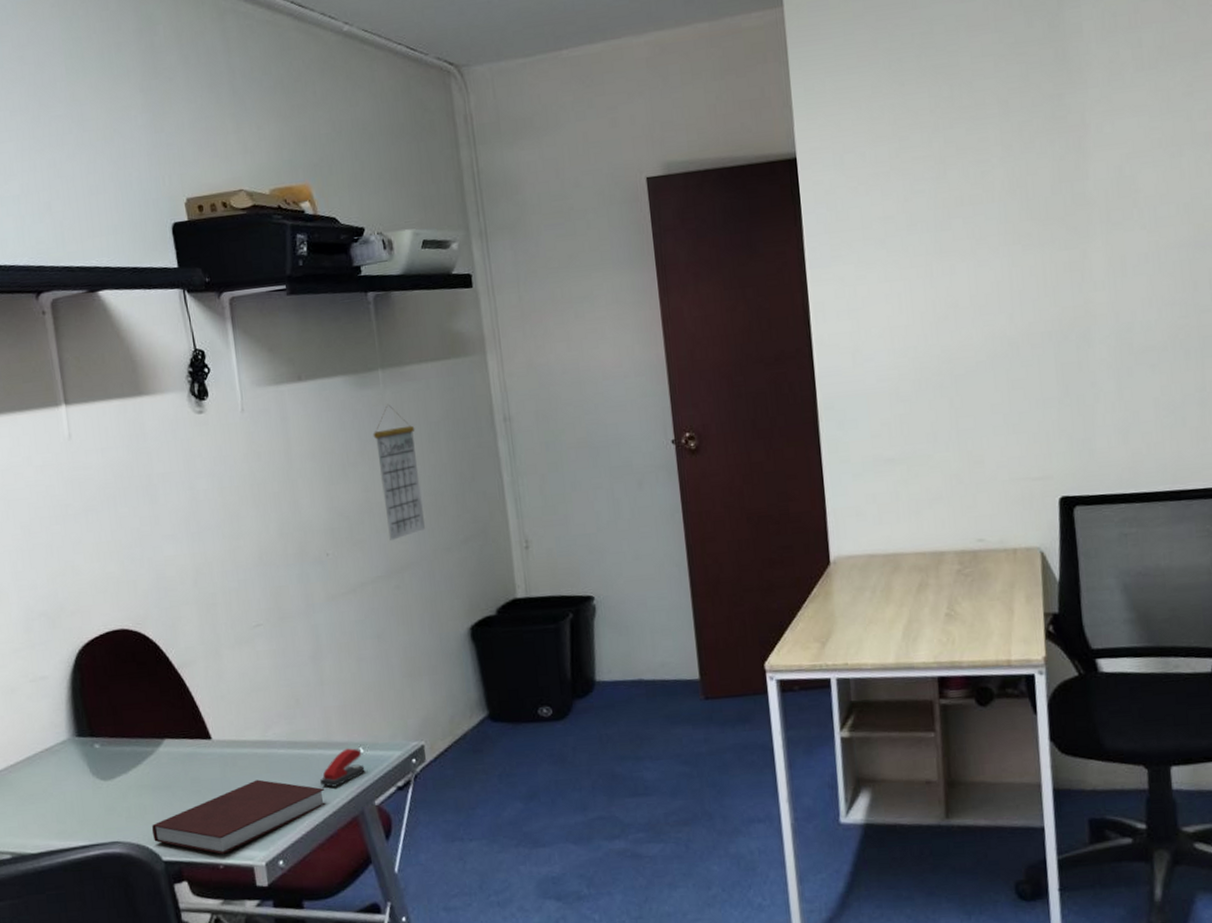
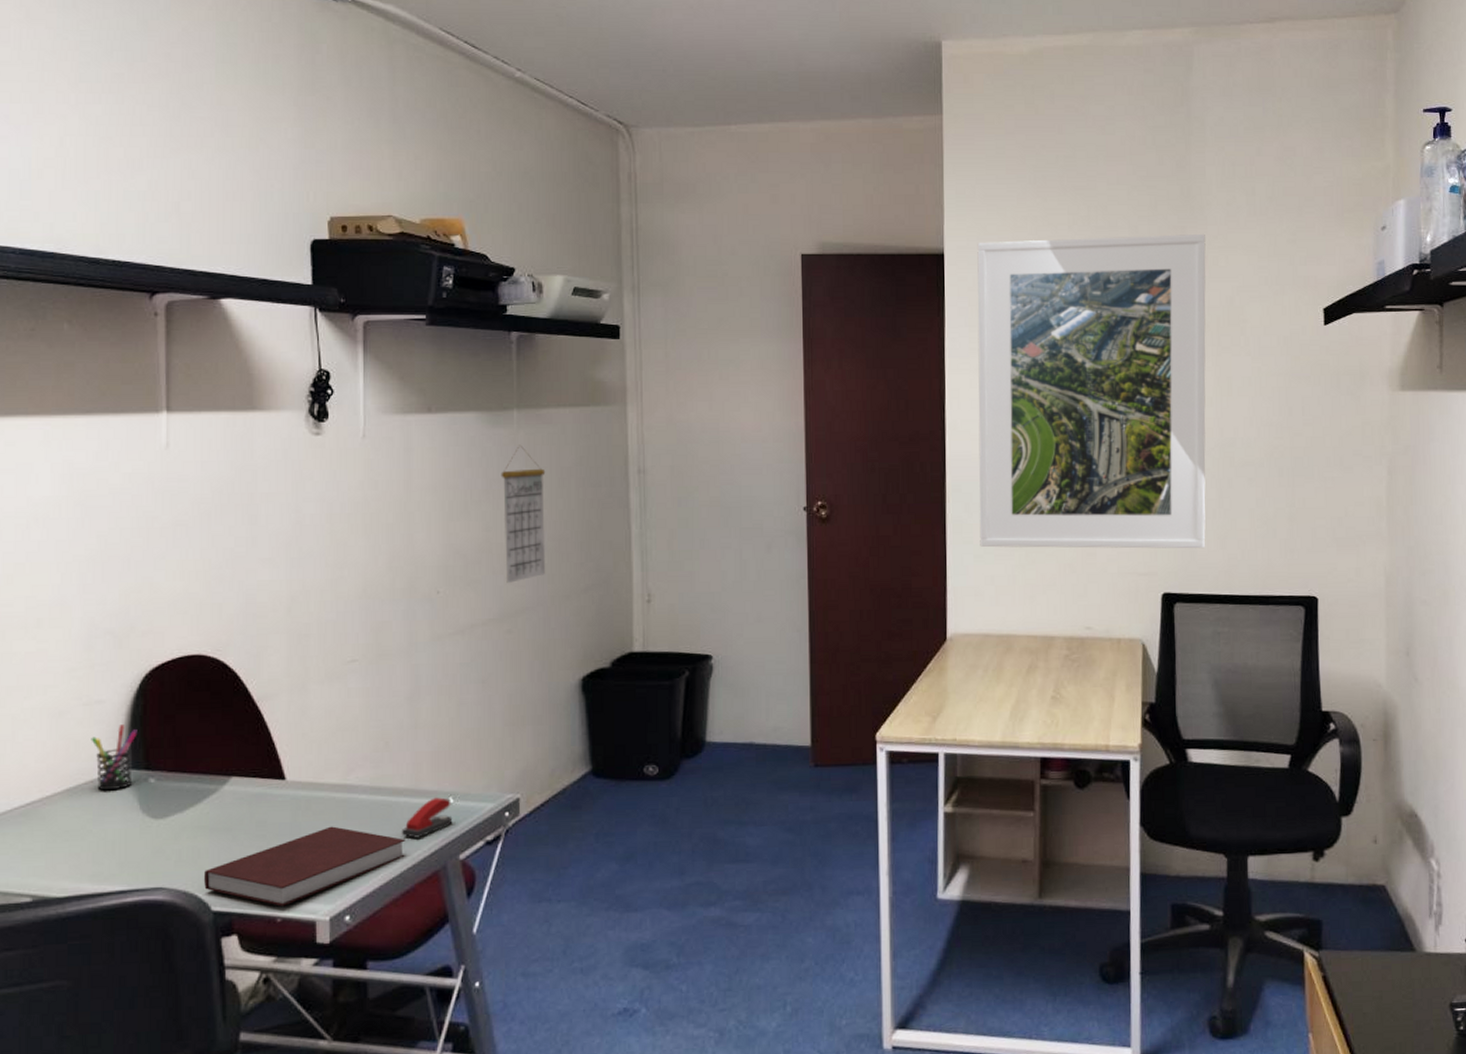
pen holder: none [40,697,81,758] -> present [91,724,138,791]
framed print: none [831,98,1105,465] -> present [977,233,1206,549]

